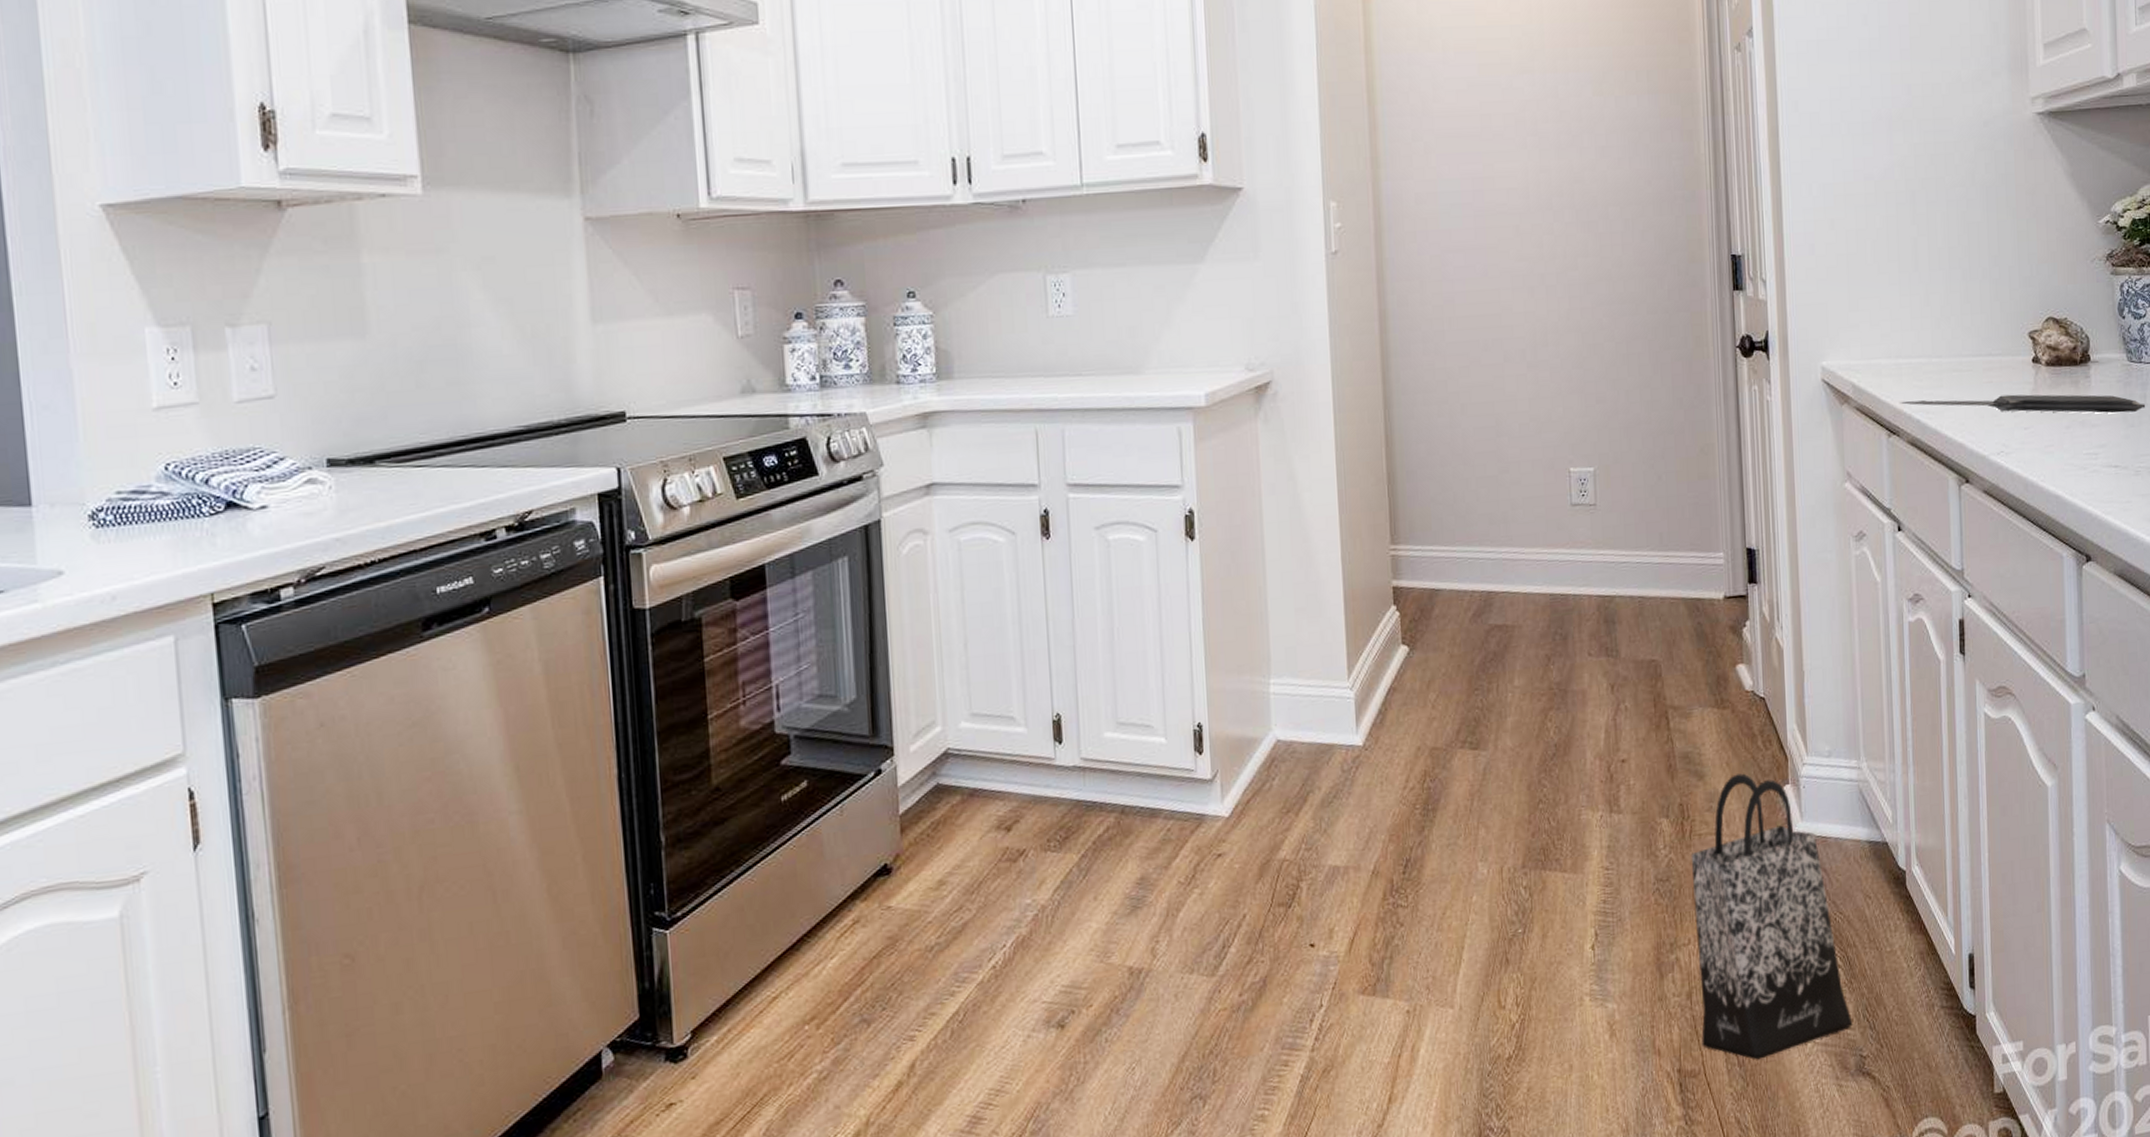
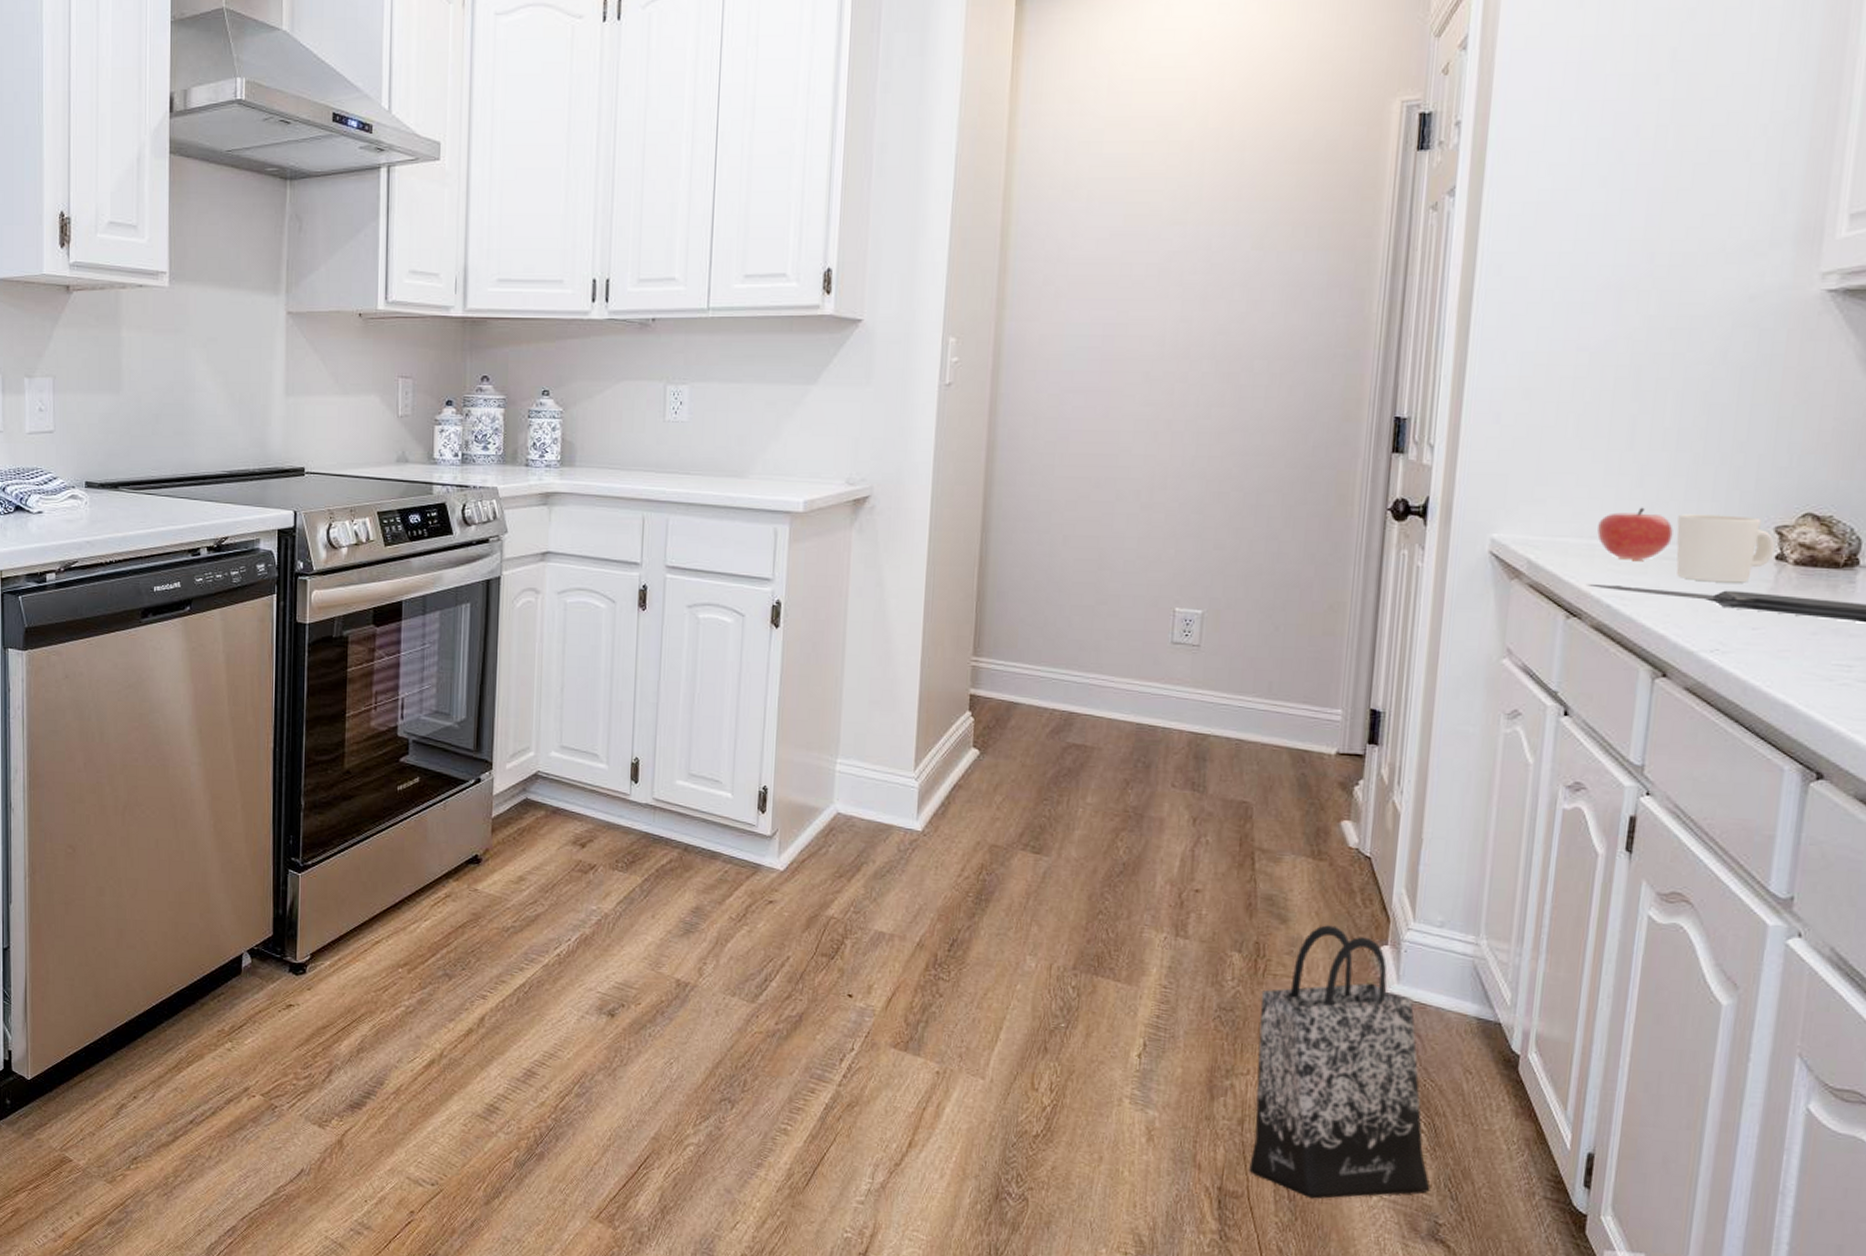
fruit: none [1901,324,1957,376] -> present [1597,507,1673,560]
mug: none [1959,324,2031,389] -> present [1676,514,1776,583]

